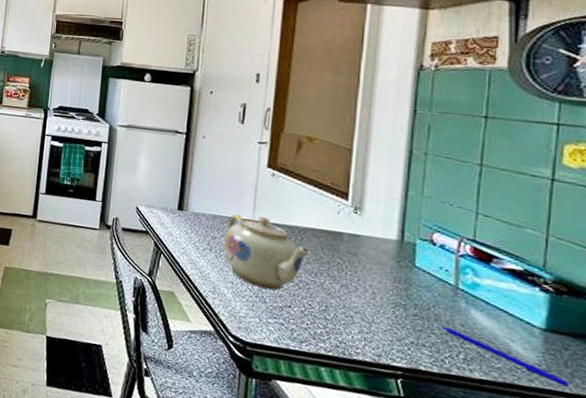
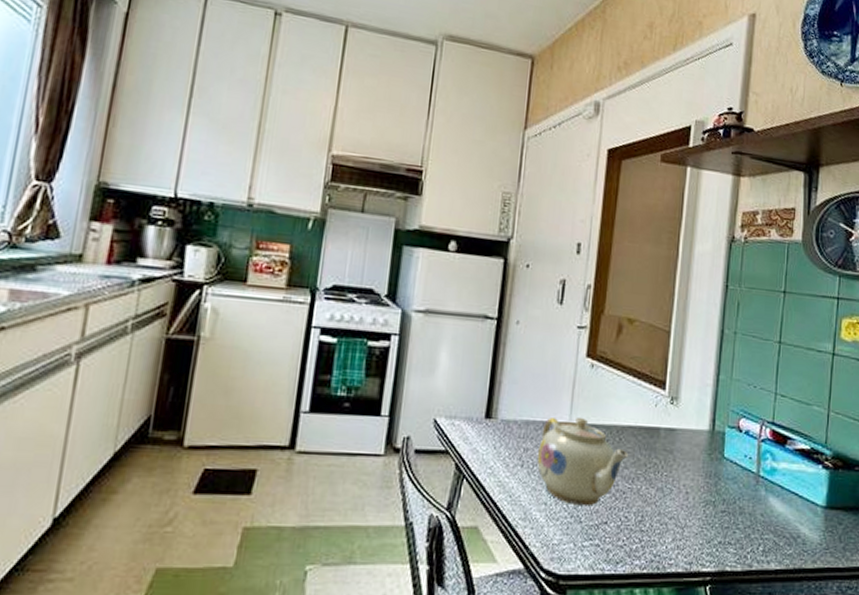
pen: present [440,326,569,388] -> none [744,519,842,563]

